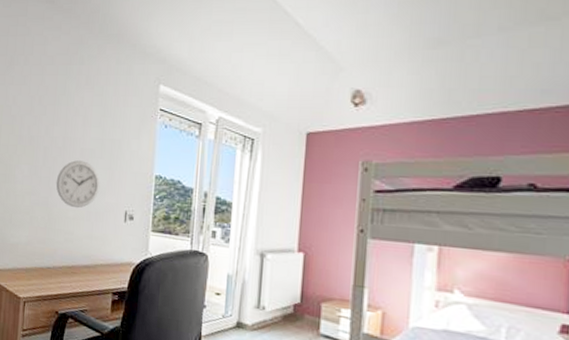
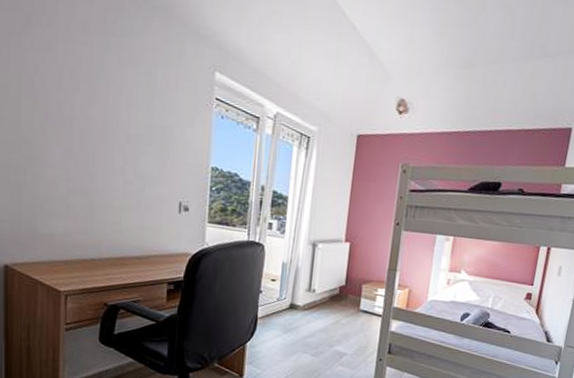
wall clock: present [56,160,100,209] -> none [97,146,151,198]

